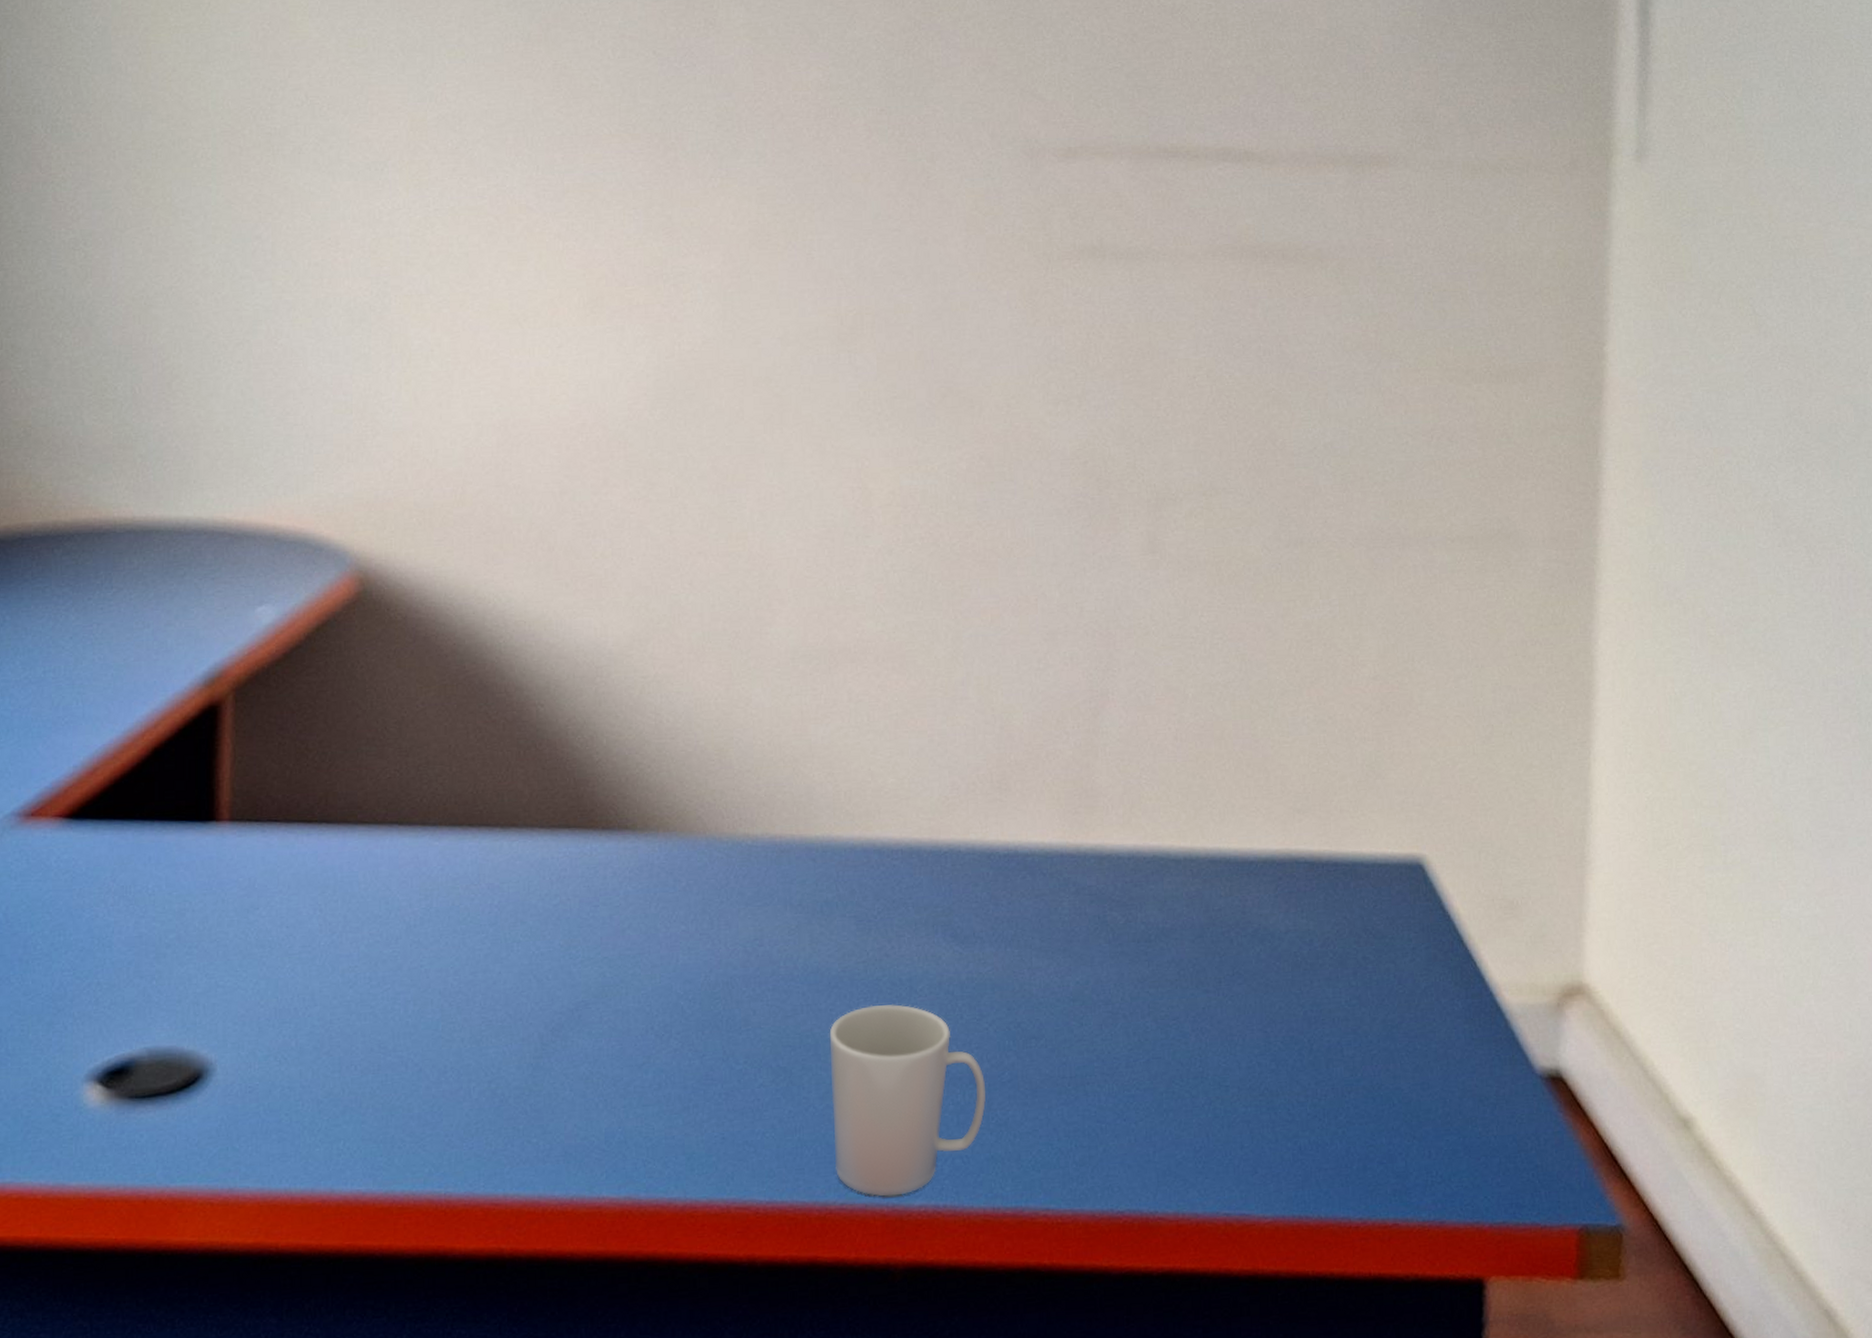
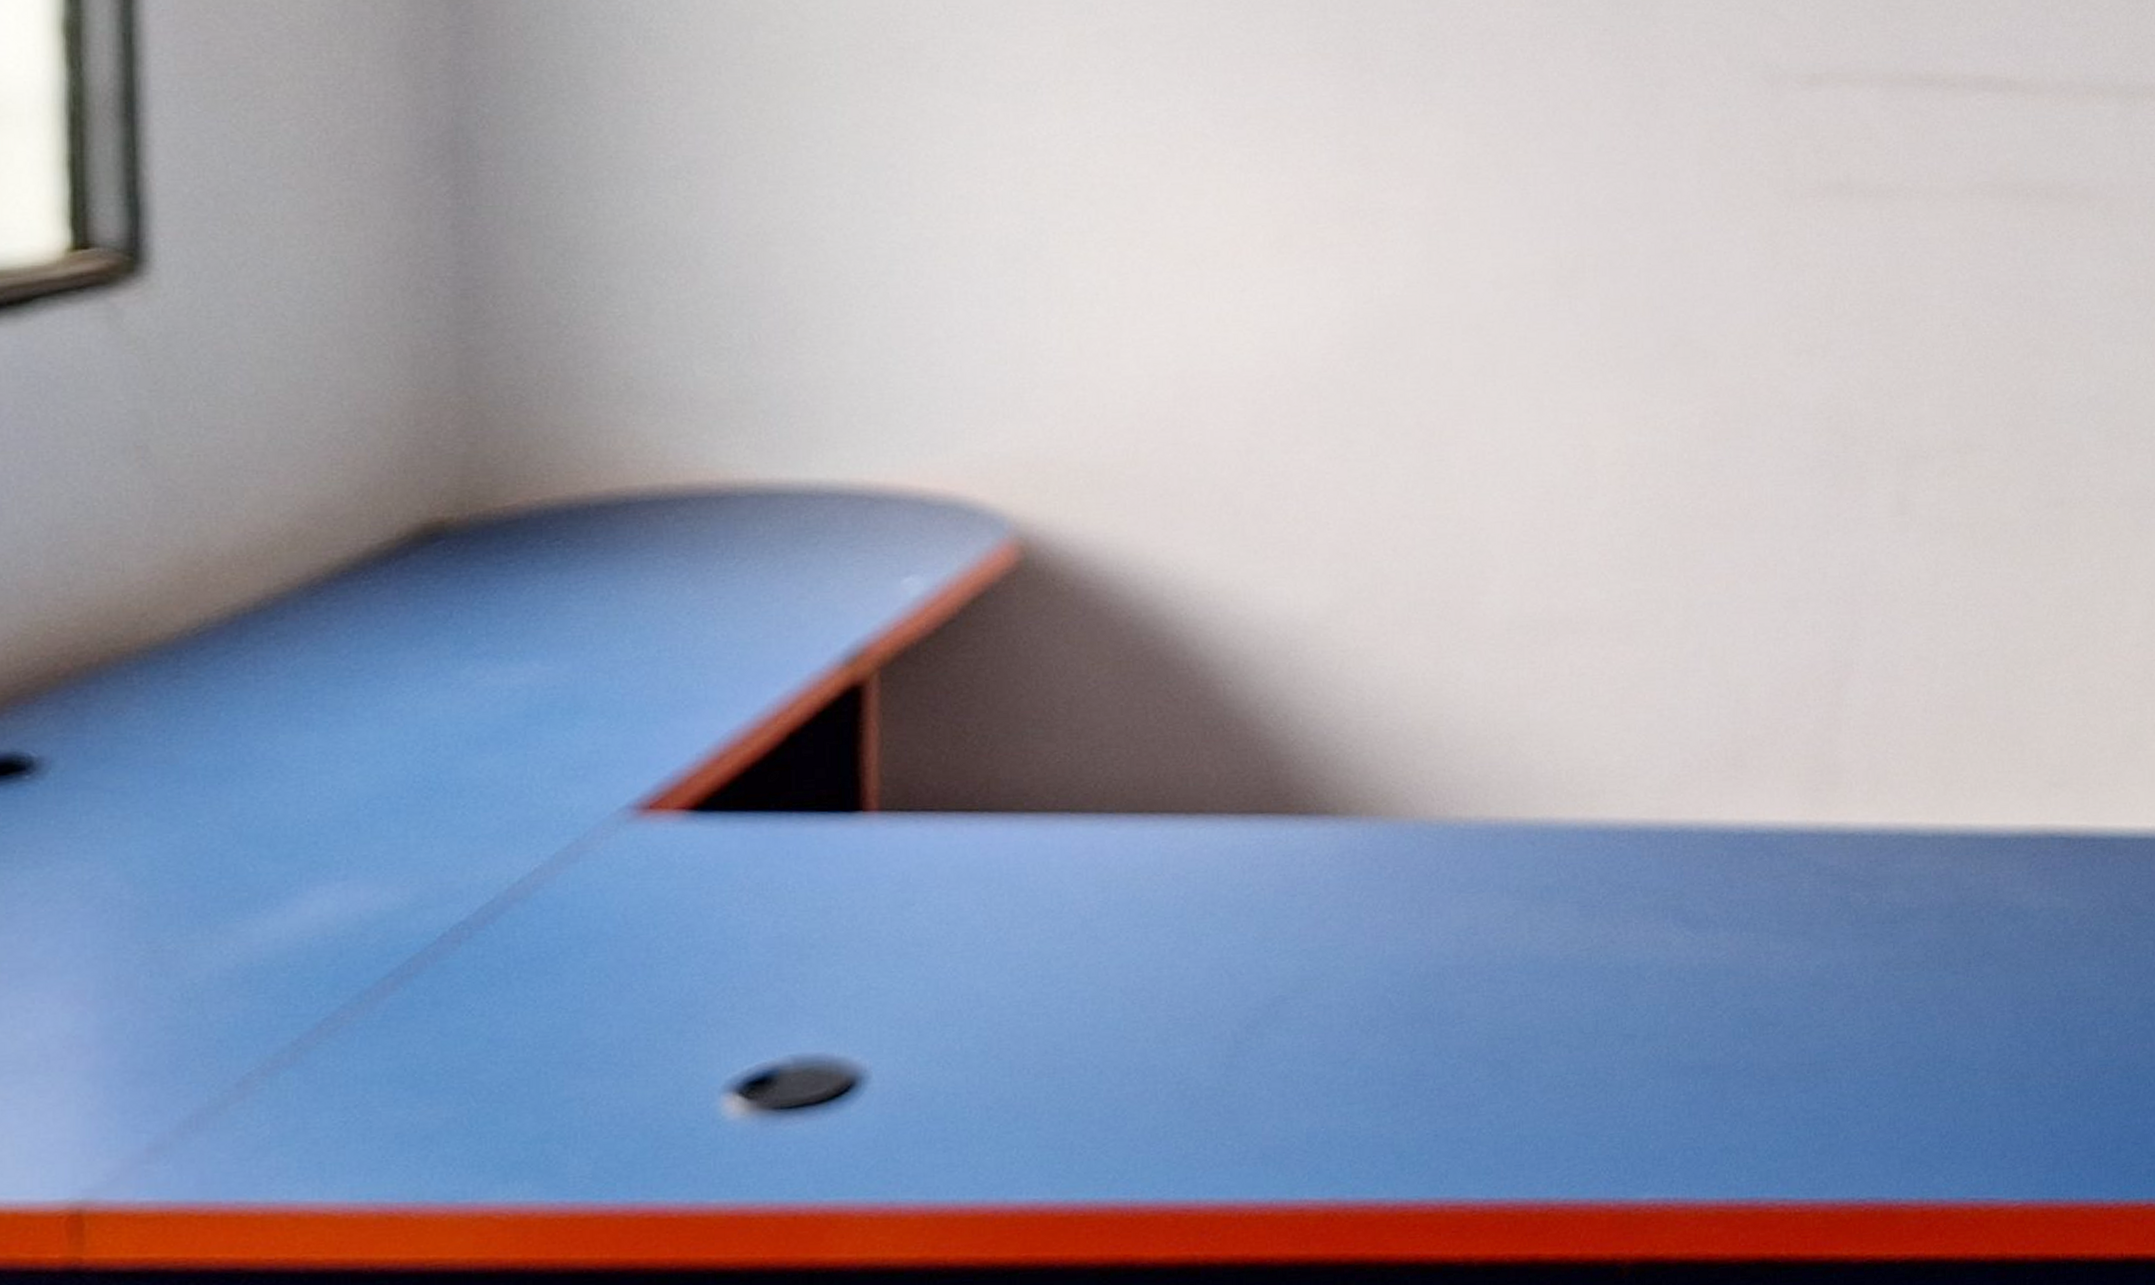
mug: present [829,1004,986,1196] -> none [1550,993,1720,1191]

